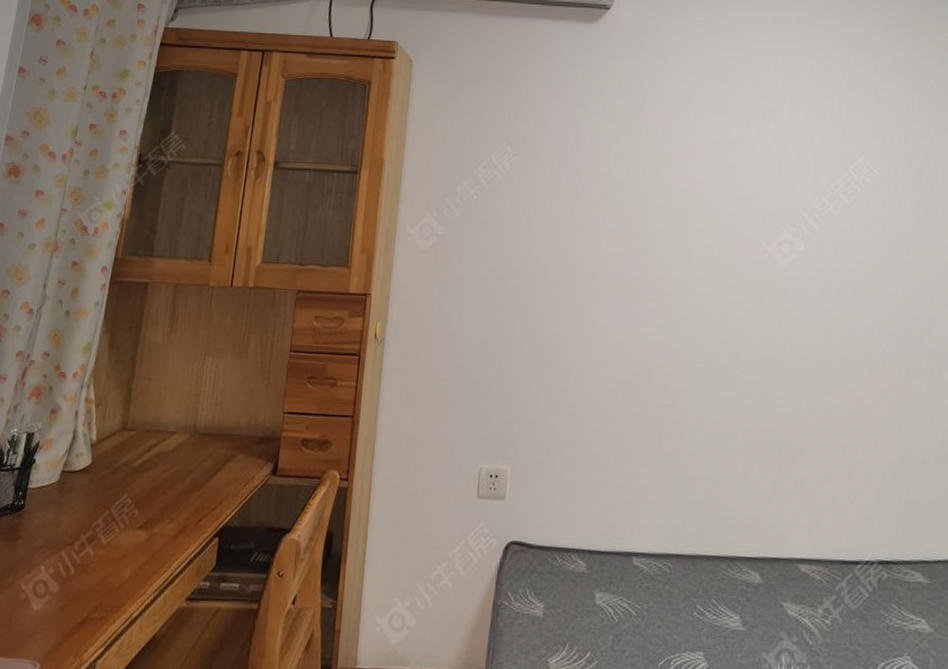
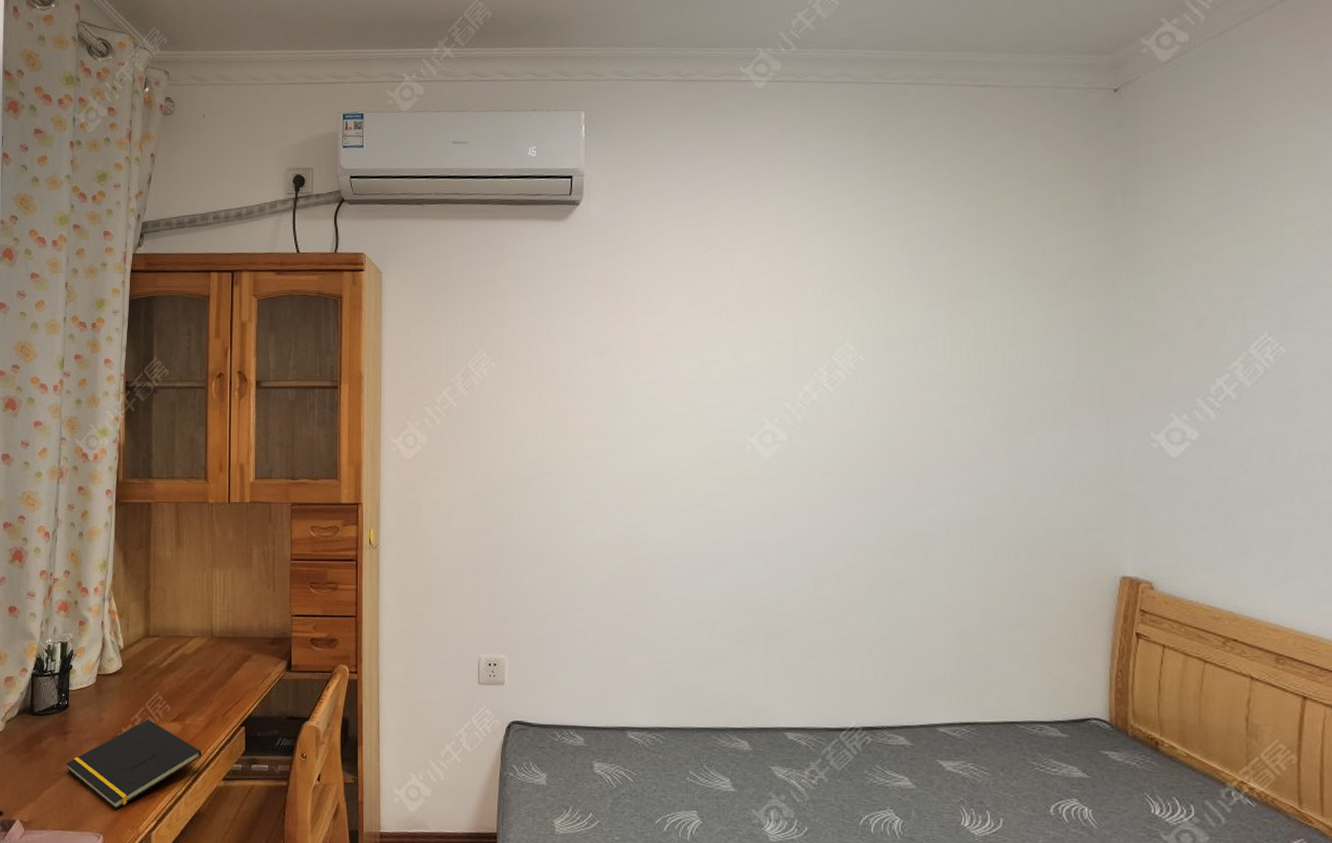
notepad: none [11,524,167,632] -> present [66,719,202,809]

